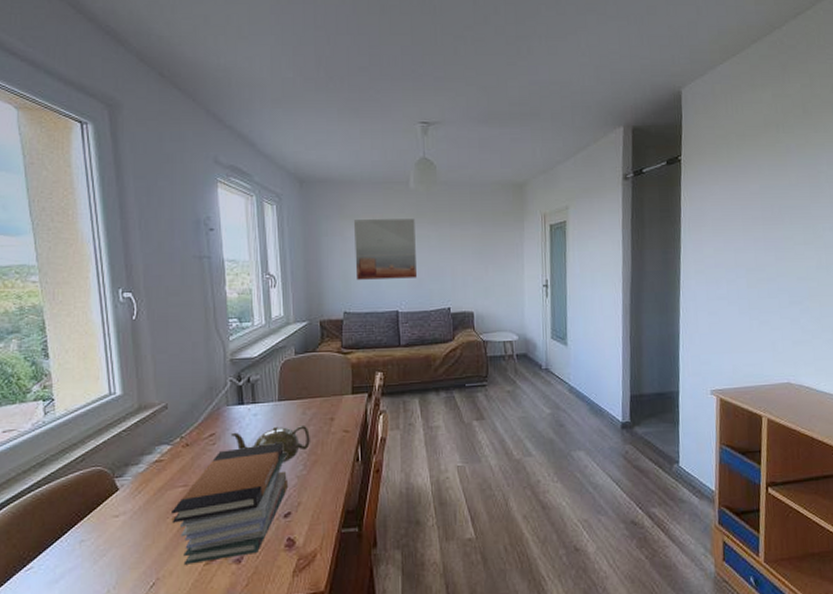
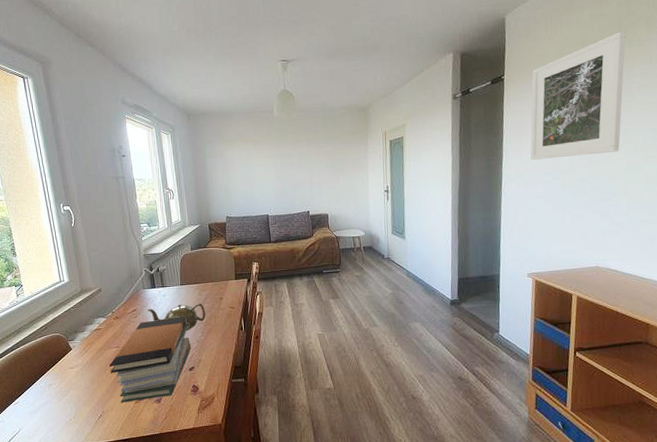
wall art: present [354,218,417,280] -> none [231,140,282,191]
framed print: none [711,115,811,254] -> present [530,31,626,160]

